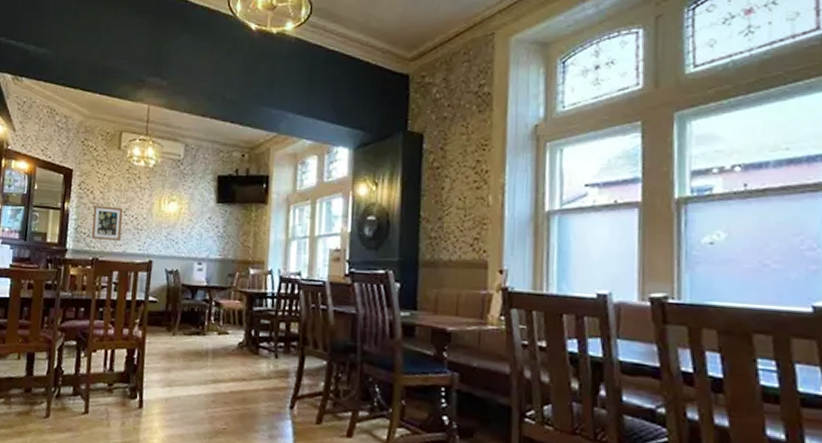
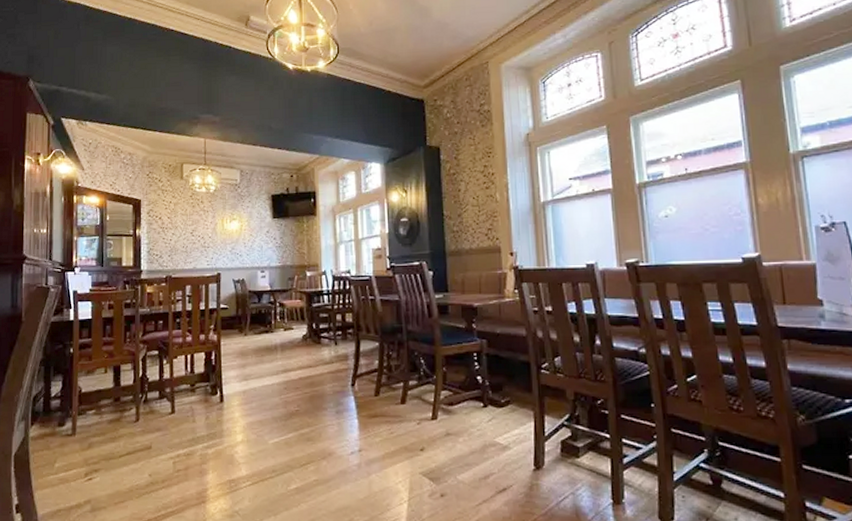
wall art: present [91,205,123,241] -> none [163,229,190,259]

